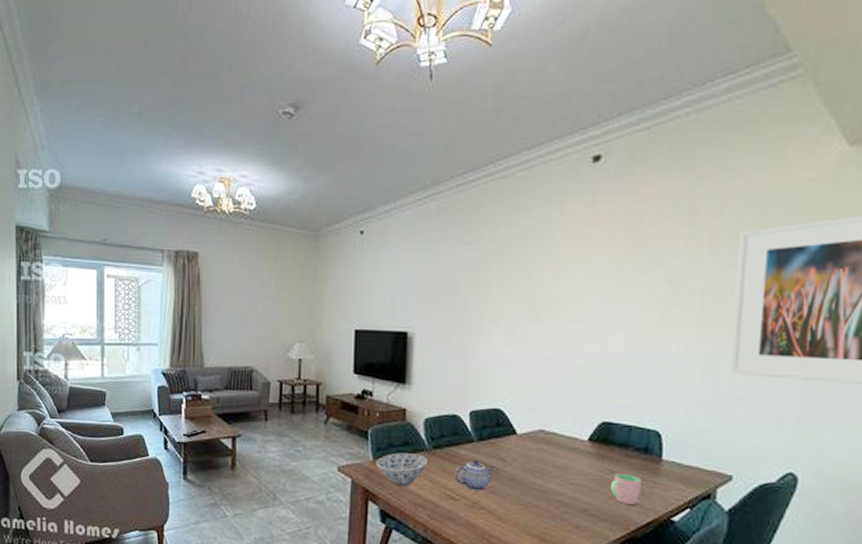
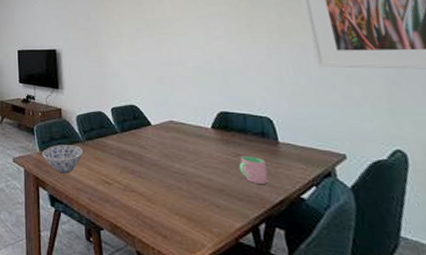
teapot: present [454,459,496,491] -> none [106,148,139,176]

